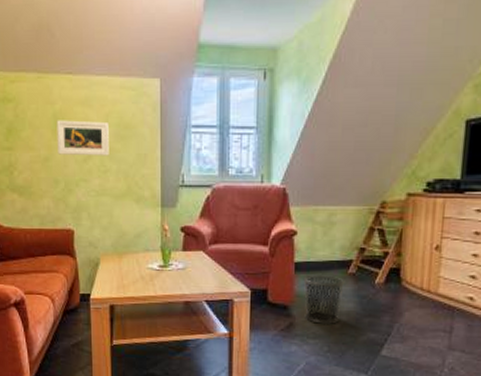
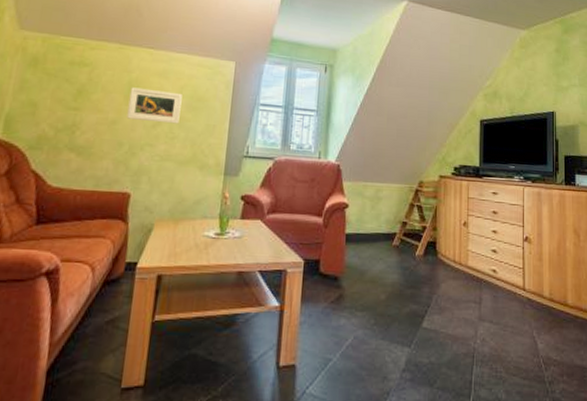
waste bin: present [304,275,344,325] -> none [353,246,389,297]

